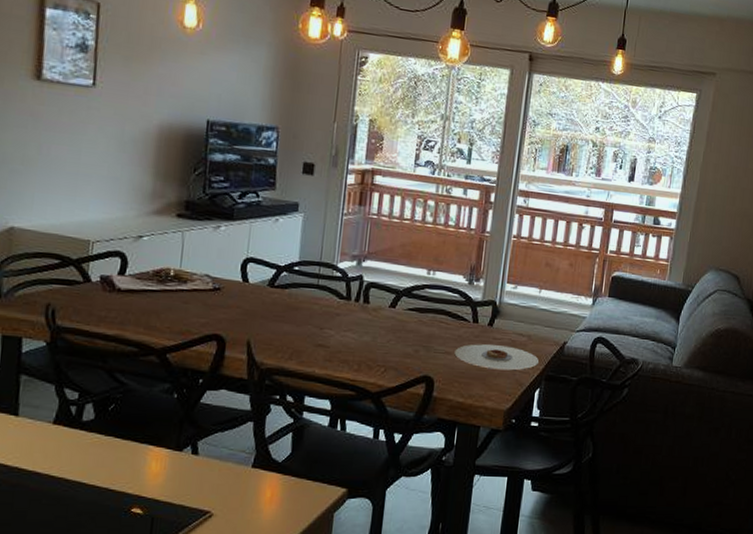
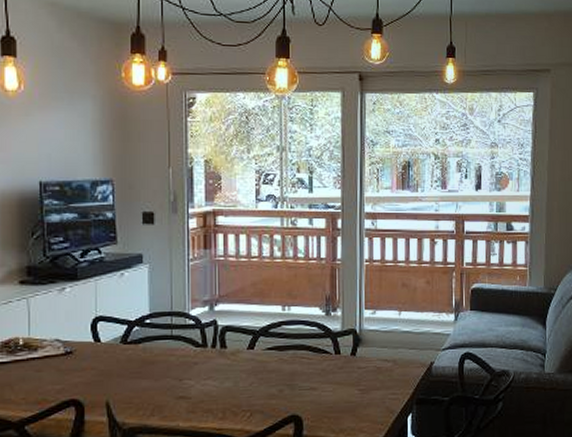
plate: present [454,344,539,370] -> none [320,374,407,400]

